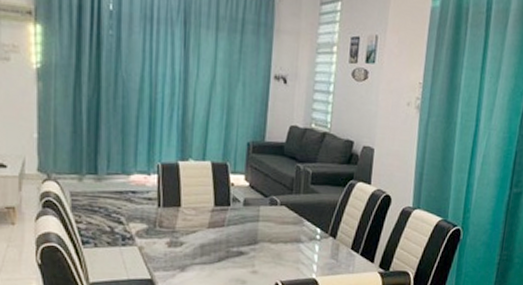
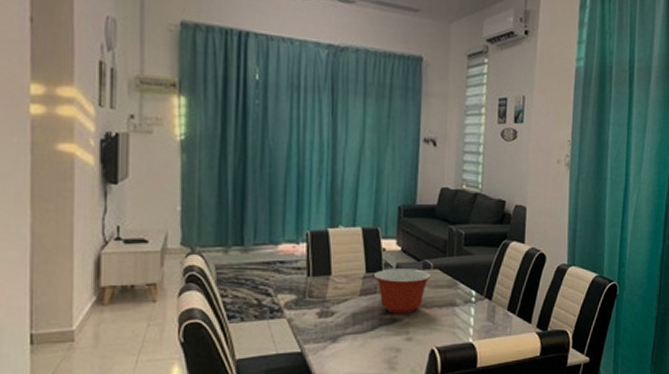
mixing bowl: none [221,203,278,248] -> present [373,268,432,314]

